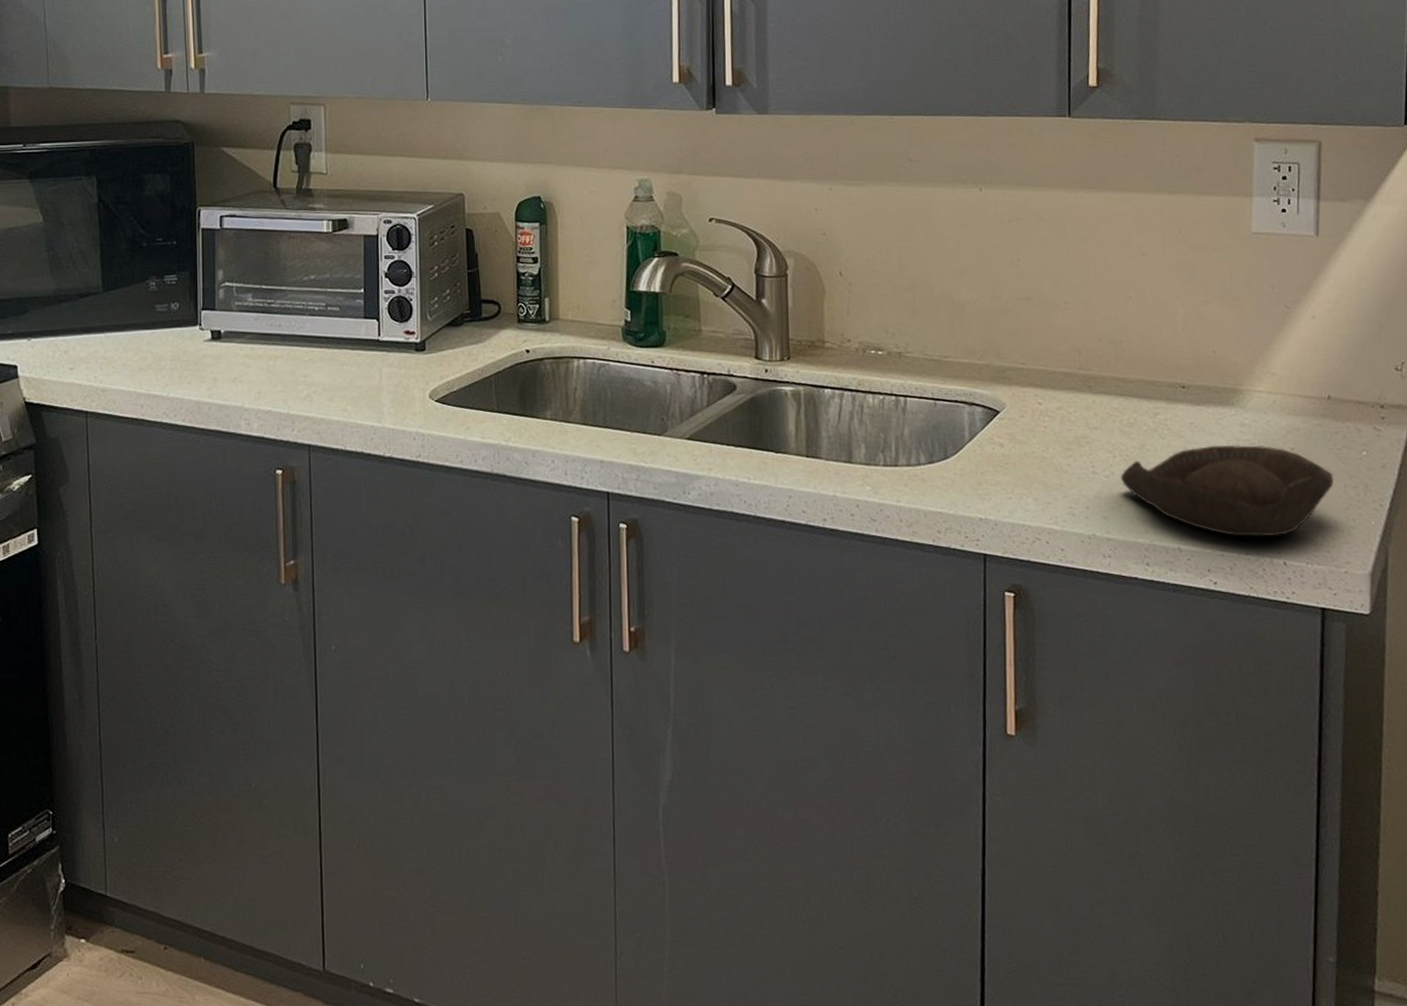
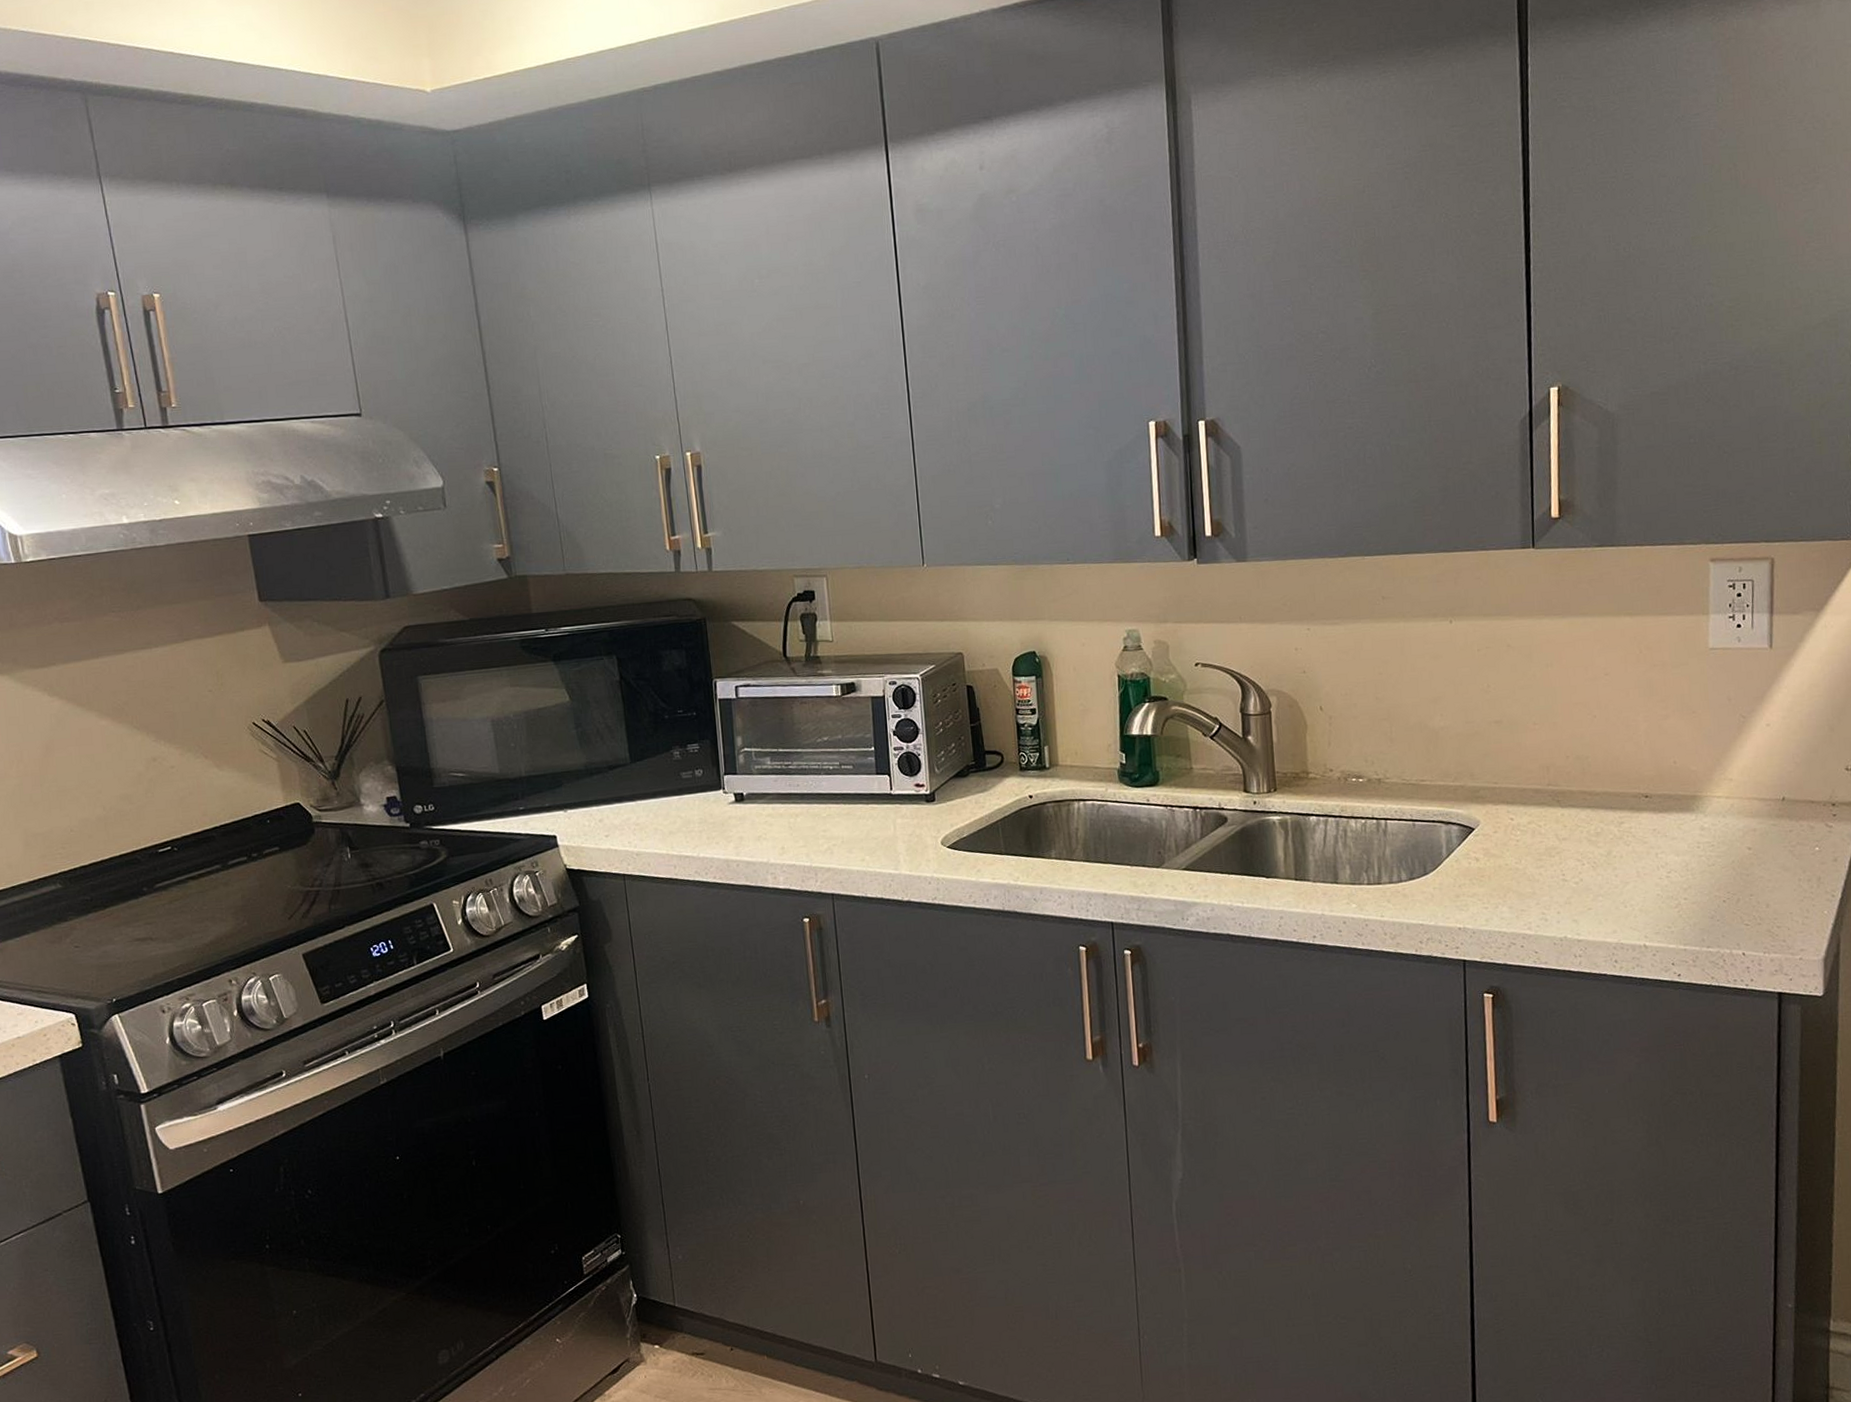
bowl: present [1120,444,1334,537] -> none [1588,847,1789,932]

